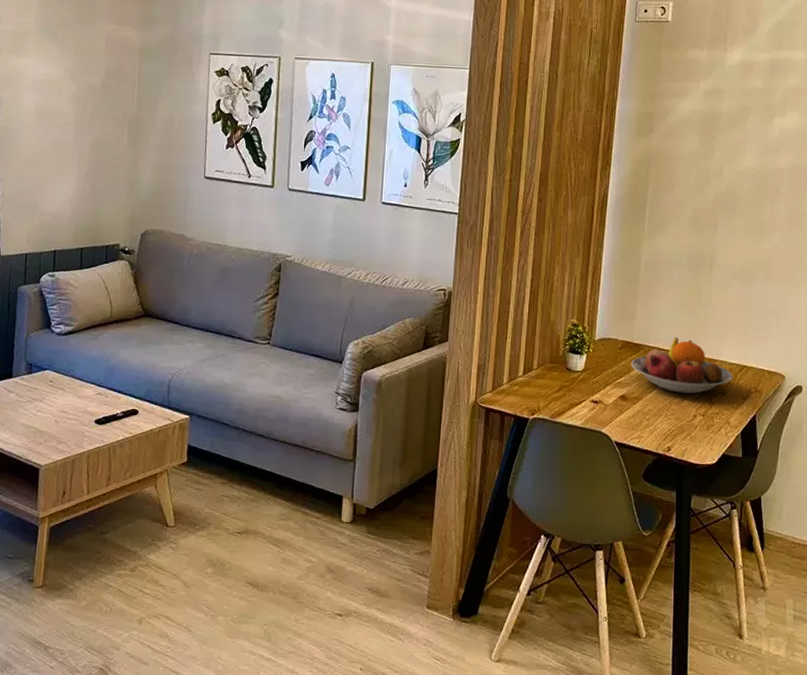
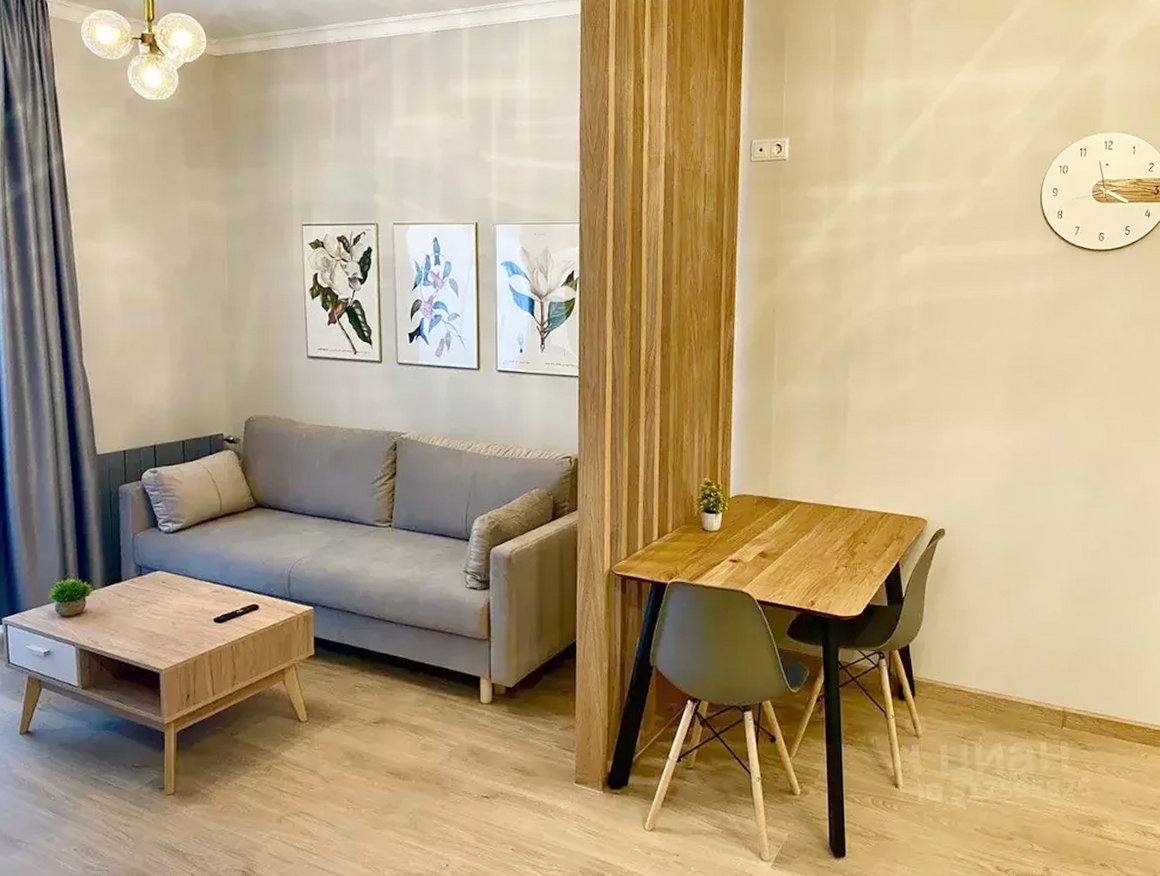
fruit bowl: present [631,336,733,394] -> none [769,488,873,546]

